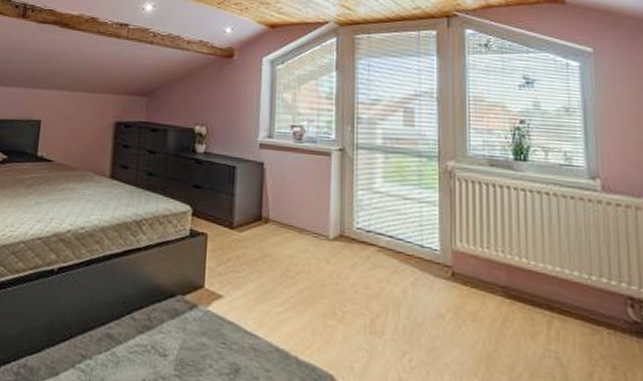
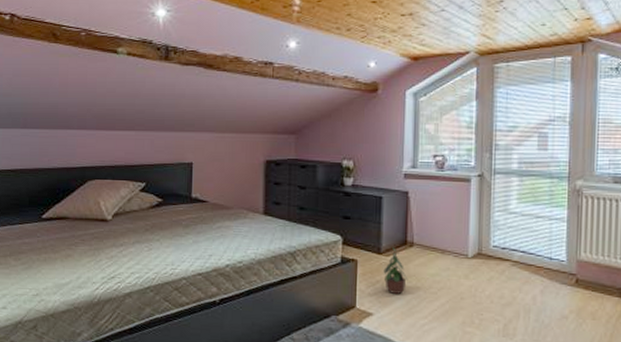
potted plant: none [235,222,263,276] -> present [383,247,408,294]

